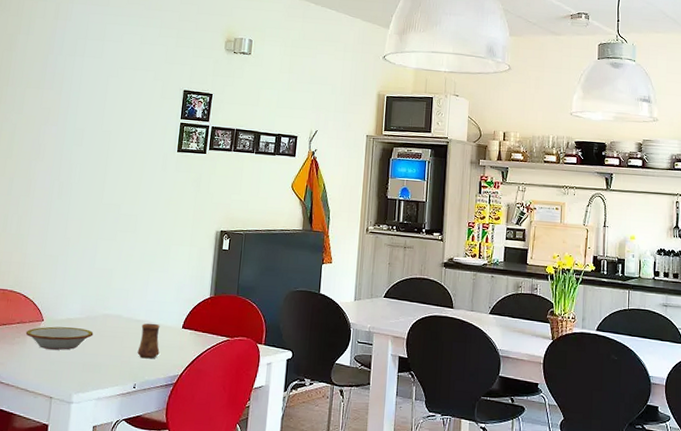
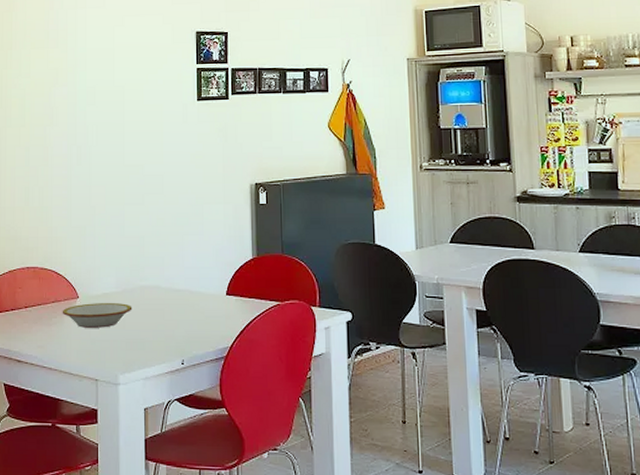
cup: present [137,323,160,359] -> none [181,292,205,331]

